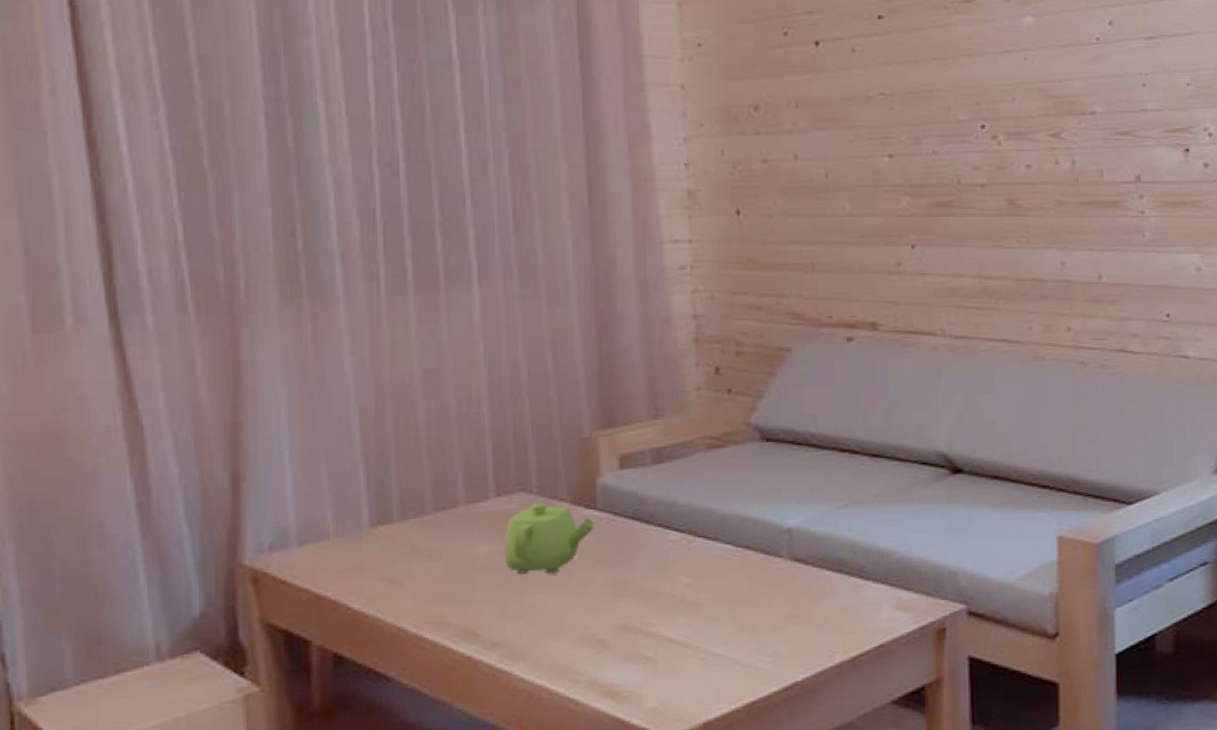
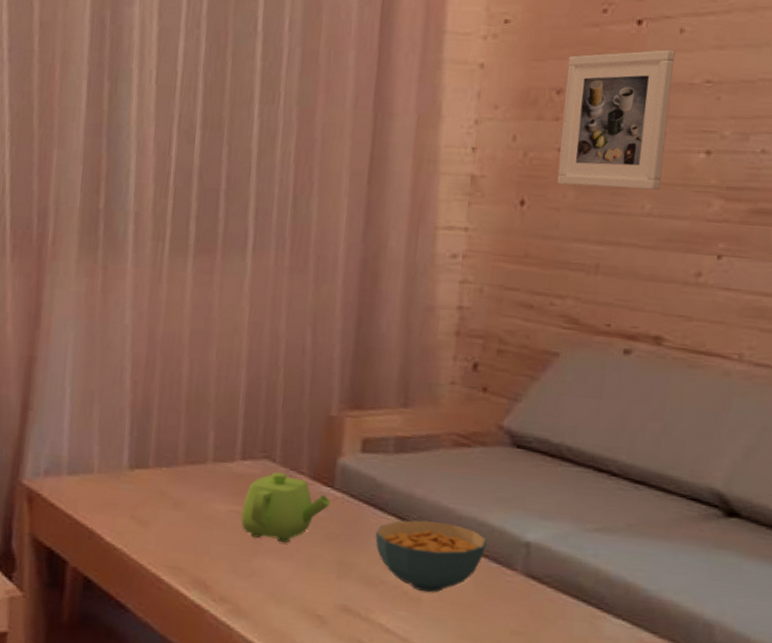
cereal bowl: none [645,524,752,595] -> present [375,520,487,593]
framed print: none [760,67,855,193] -> present [557,49,675,190]

